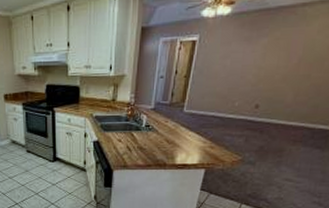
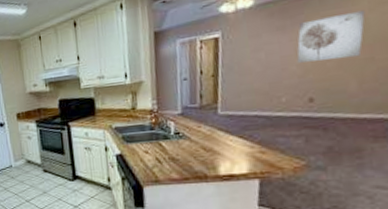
wall art: none [254,31,314,73] -> present [296,10,365,63]

